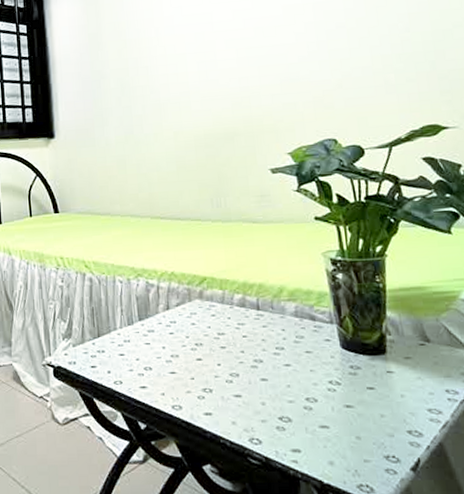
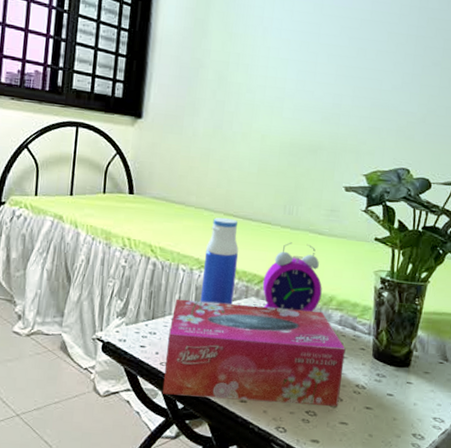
tissue box: none [117,305,314,415] -> present [162,298,346,406]
water bottle: none [139,221,177,312] -> present [200,217,239,305]
alarm clock: none [203,236,270,309] -> present [262,242,322,312]

